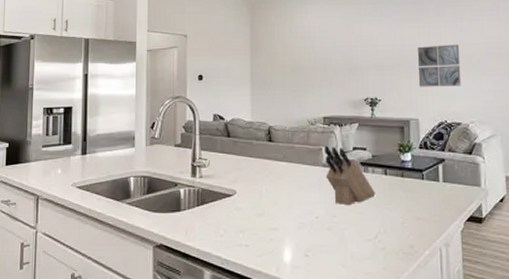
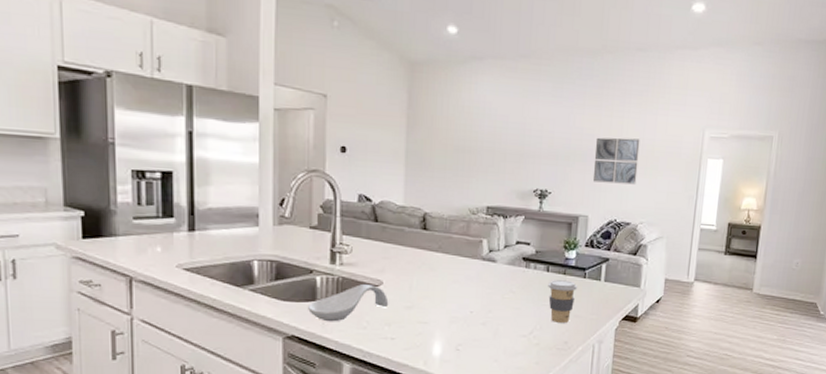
spoon rest: none [174,195,242,231] -> present [308,284,389,322]
knife block: present [323,145,376,206] -> none [484,237,535,301]
coffee cup: none [387,183,416,227] -> present [548,280,577,324]

